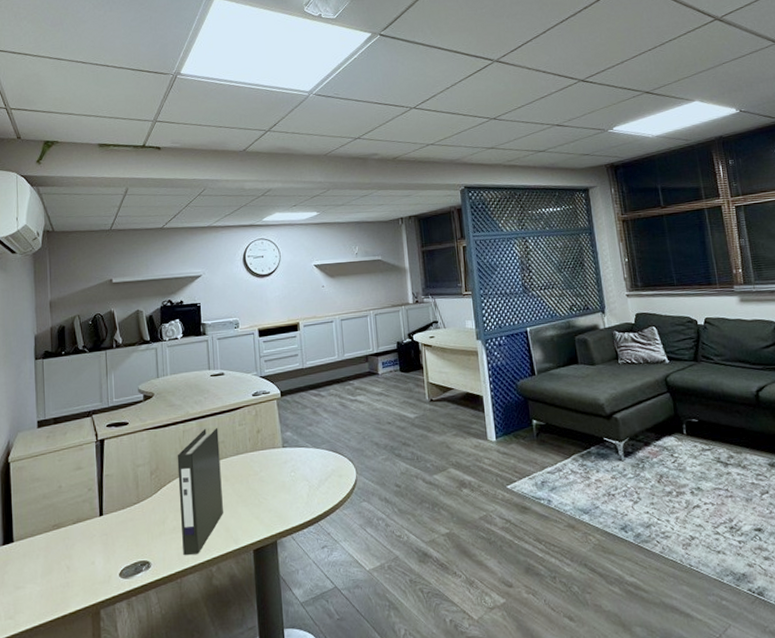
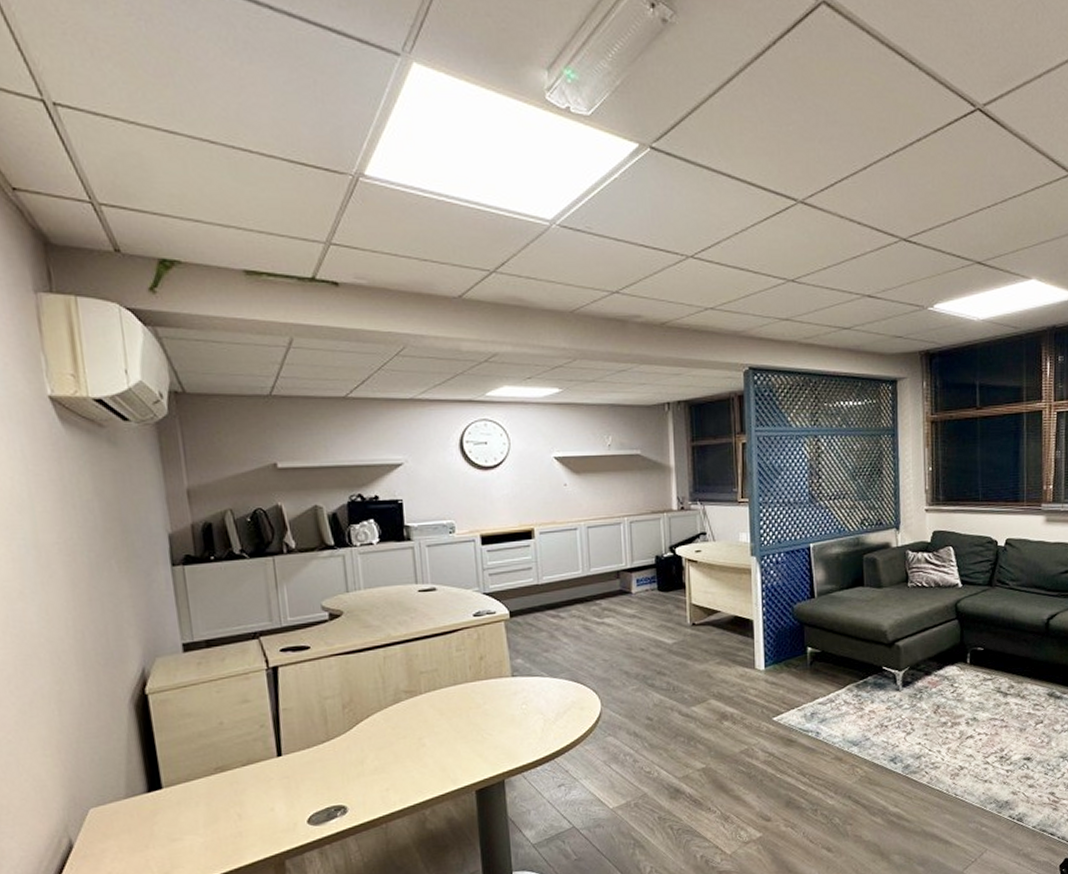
binder: present [177,427,223,555] -> none [376,653,438,798]

